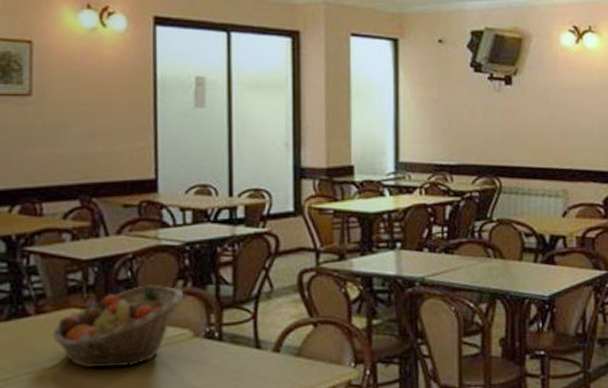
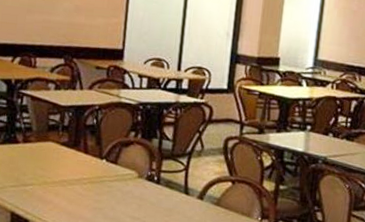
fruit basket: present [52,285,184,369] -> none [33,131,134,193]

